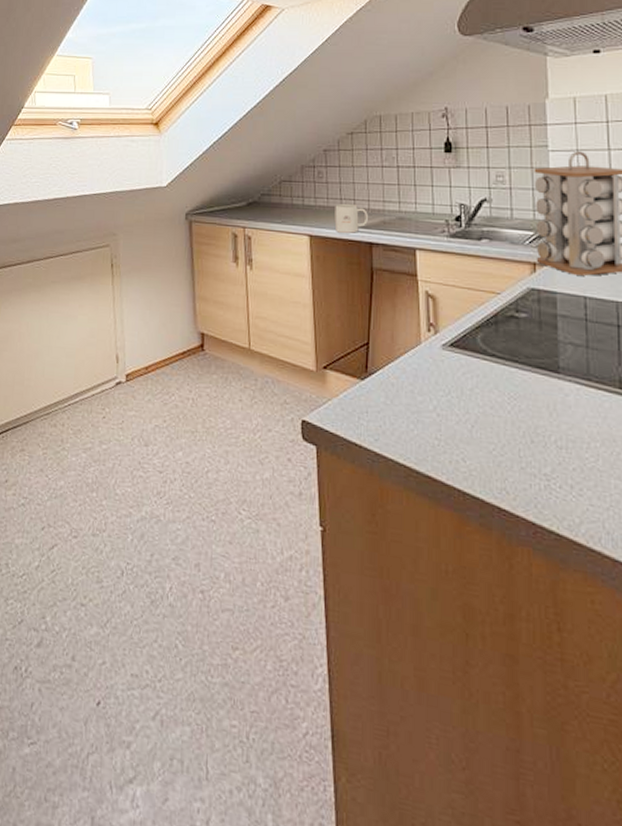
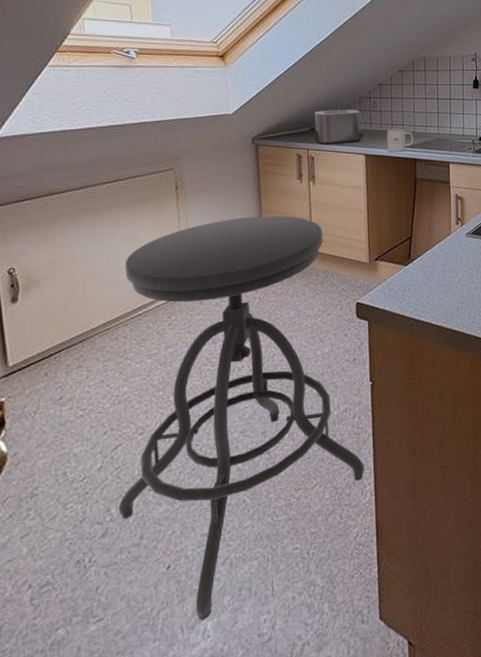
stool: none [53,302,316,784] -> present [118,215,365,621]
toaster: none [251,180,307,223] -> present [314,109,363,145]

